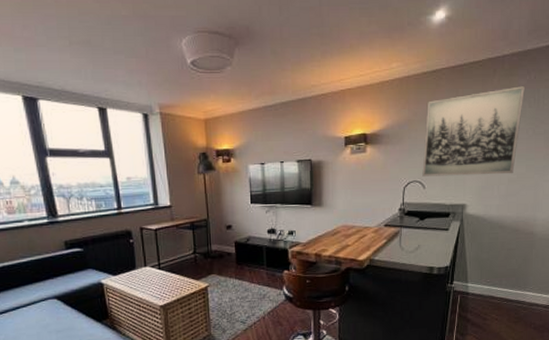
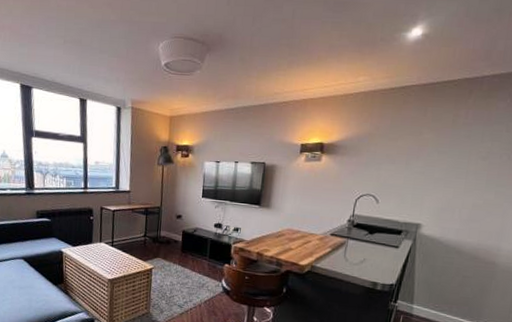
wall art: present [422,86,525,177] -> none [377,109,504,198]

